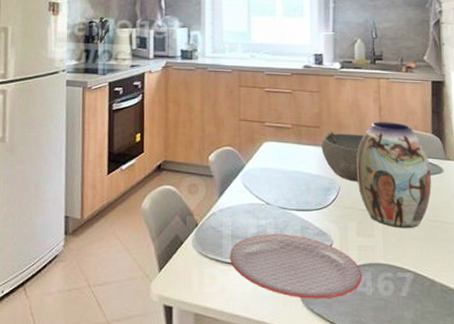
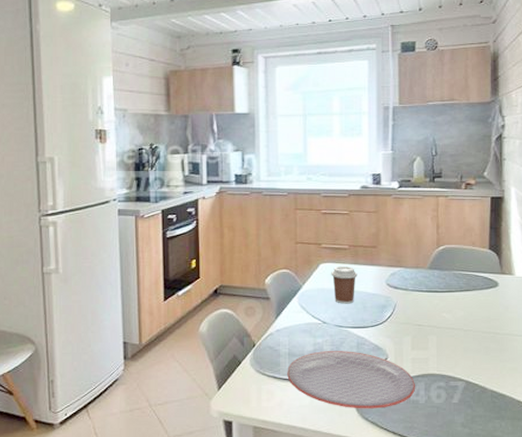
coffee cup: none [274,145,301,185] -> present [331,265,358,304]
bowl: present [321,132,365,182] -> none [378,251,421,299]
vase: present [356,121,431,229] -> none [412,239,486,341]

